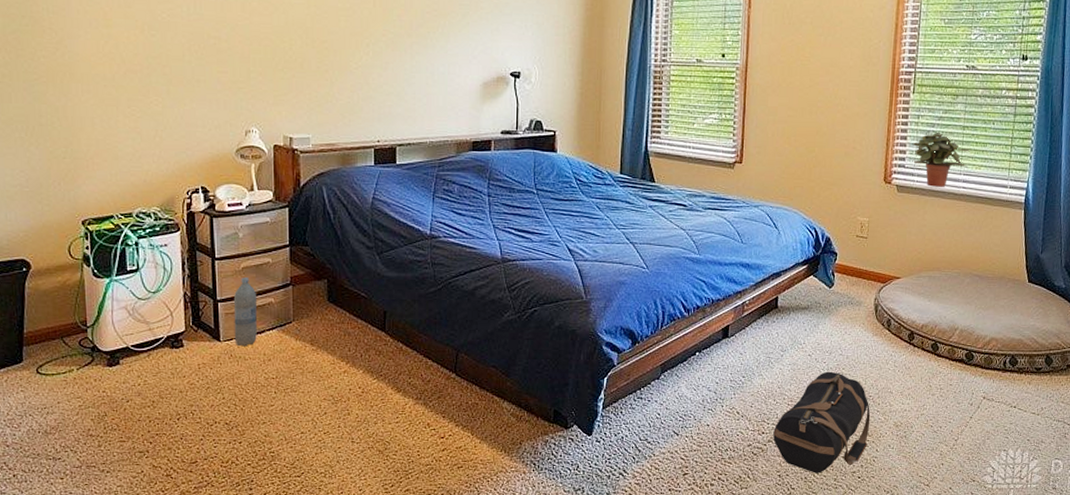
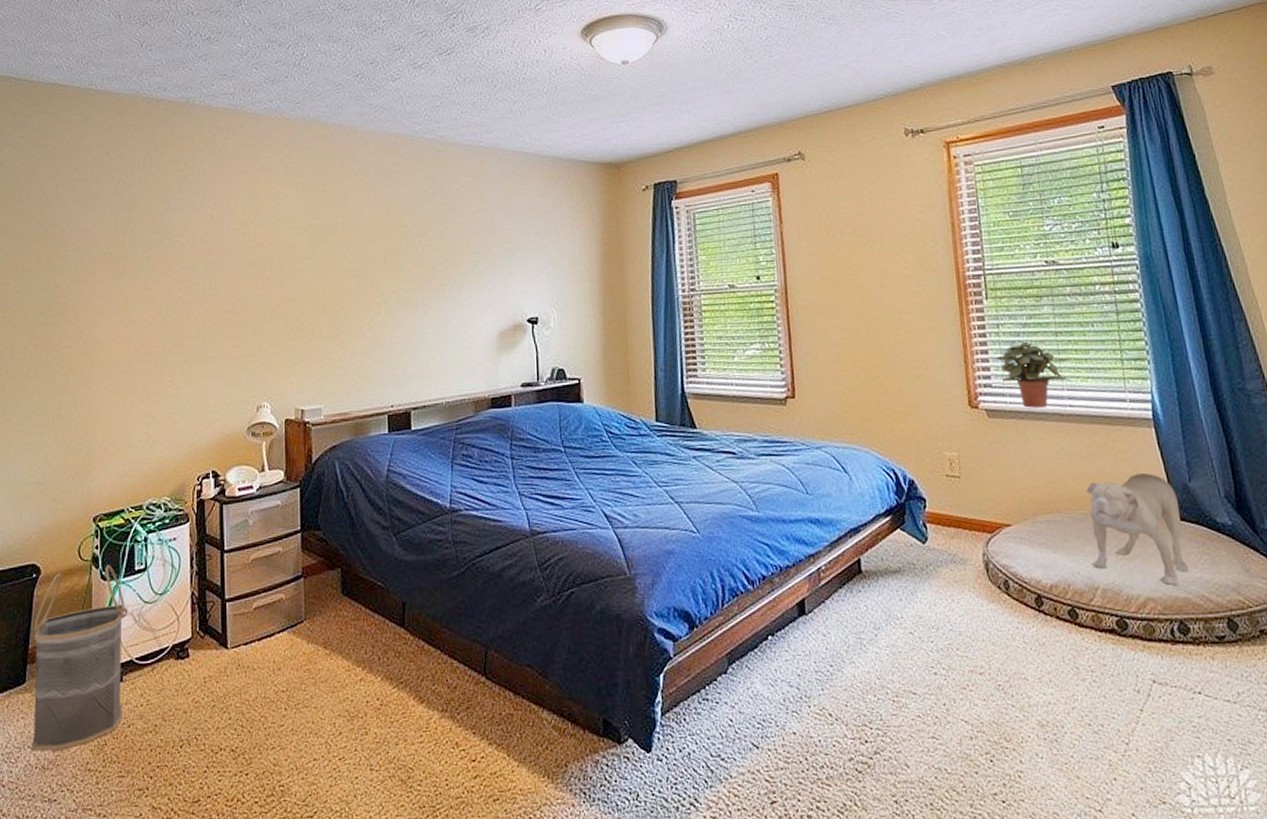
basket: none [27,264,122,419] -> present [30,565,128,751]
water bottle: present [233,277,258,347] -> none [242,571,267,654]
duffel bag: present [773,371,871,473] -> none [879,653,1007,797]
dog: none [956,245,1030,329] -> present [1086,473,1188,585]

